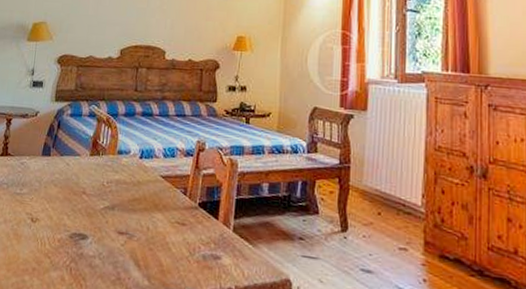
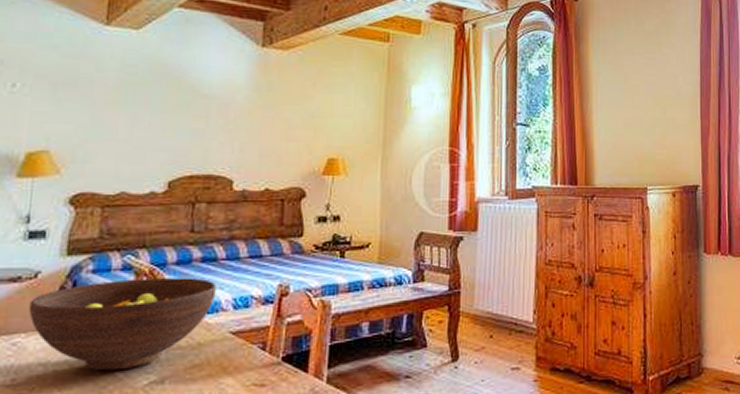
fruit bowl: none [31,124,152,194] -> present [28,278,217,371]

